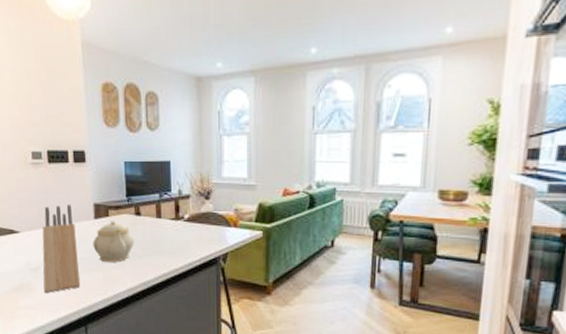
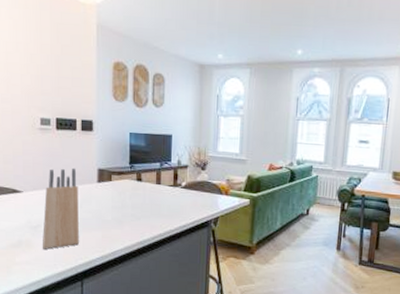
teapot: present [93,221,135,262] -> none [94,185,135,223]

